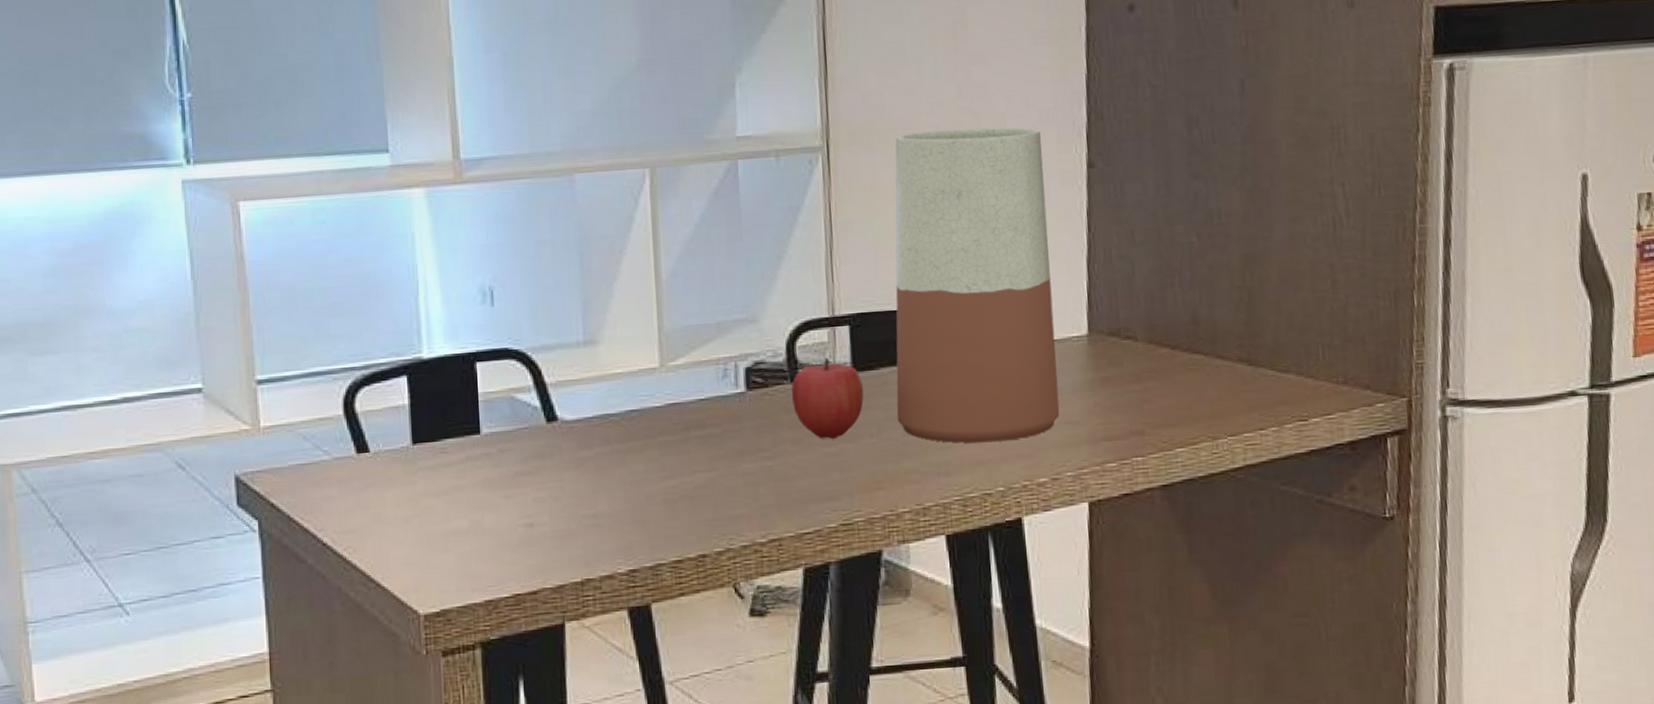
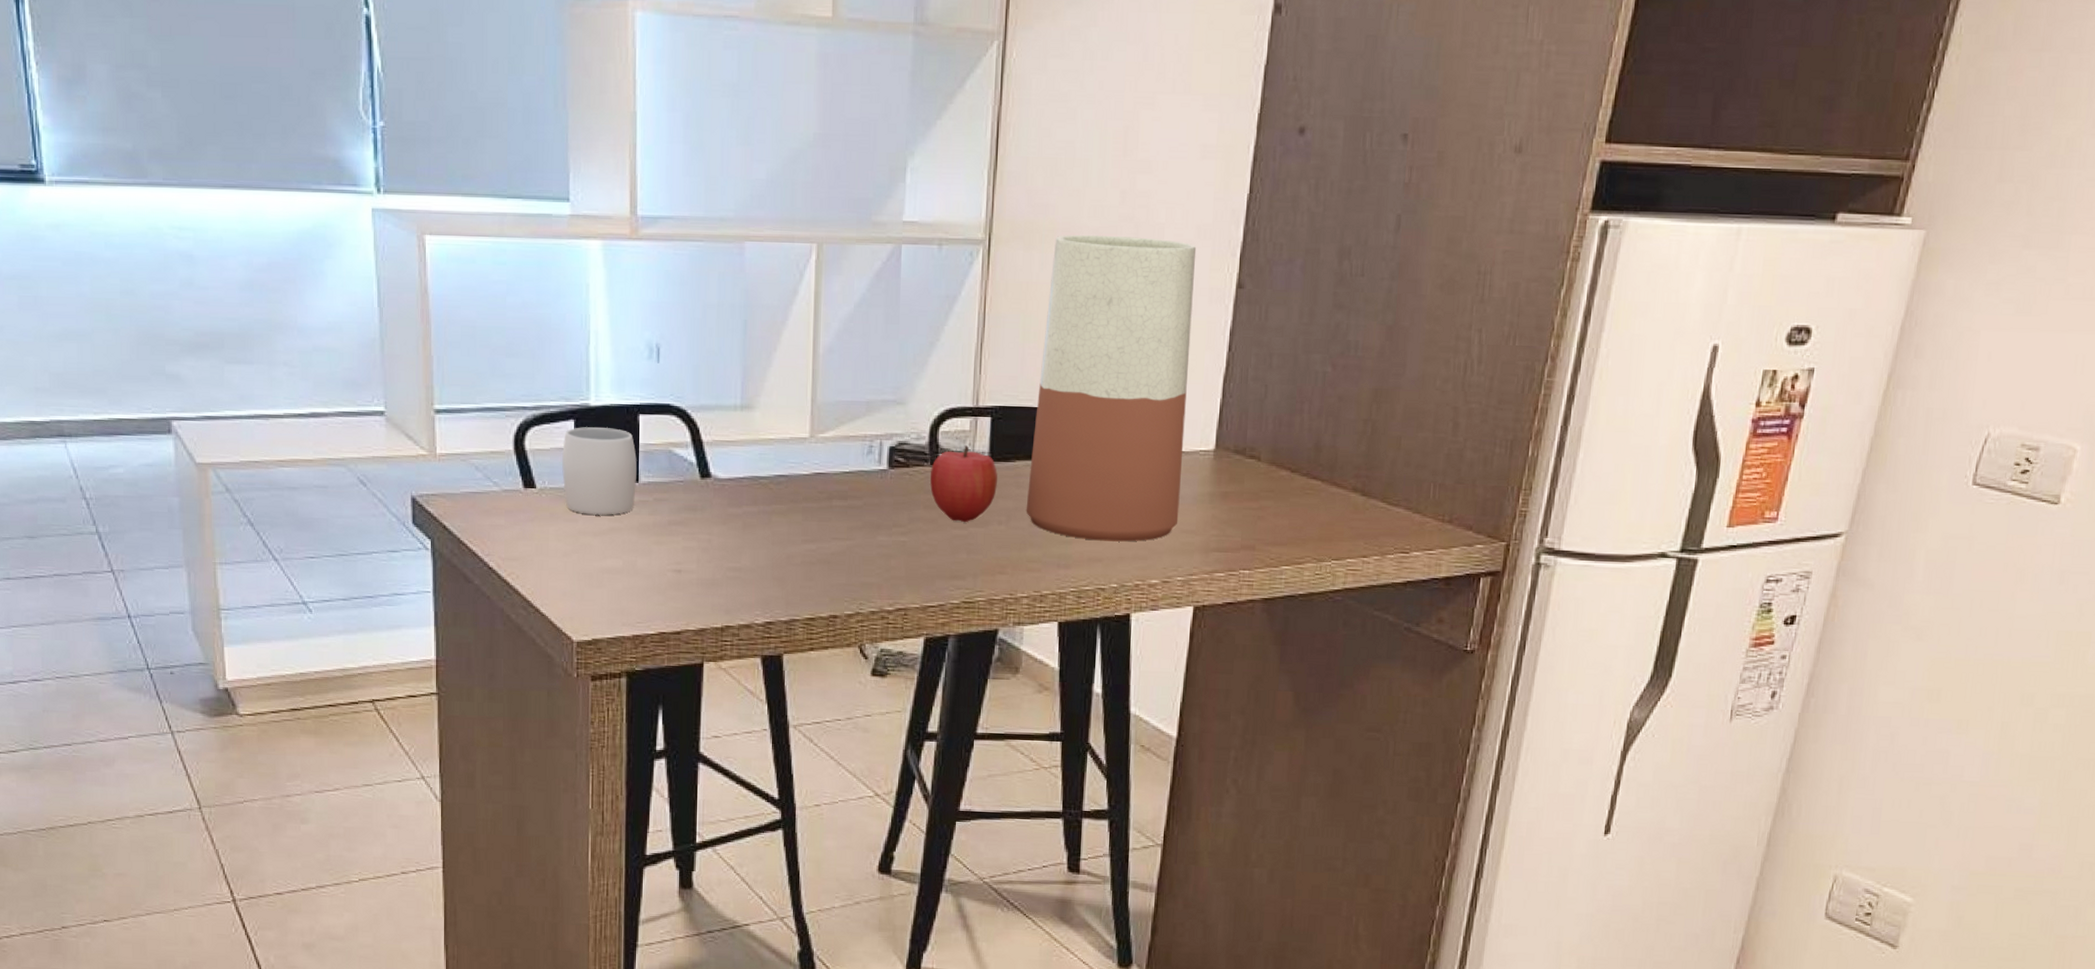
mug: none [396,379,478,475] -> present [562,427,637,515]

